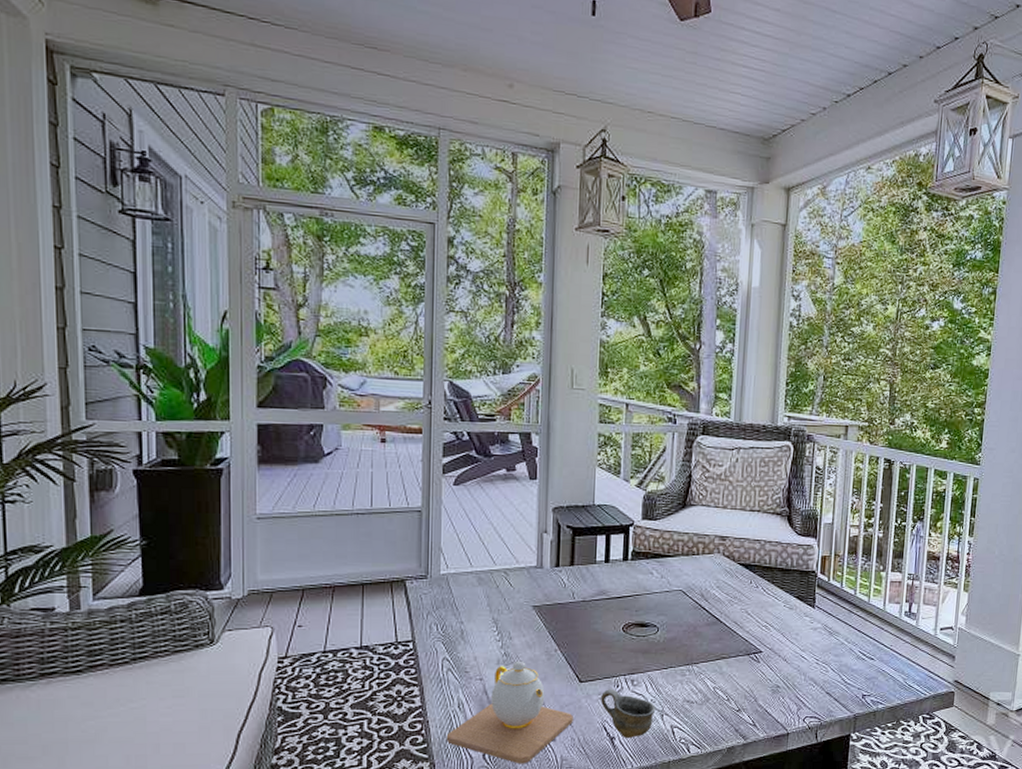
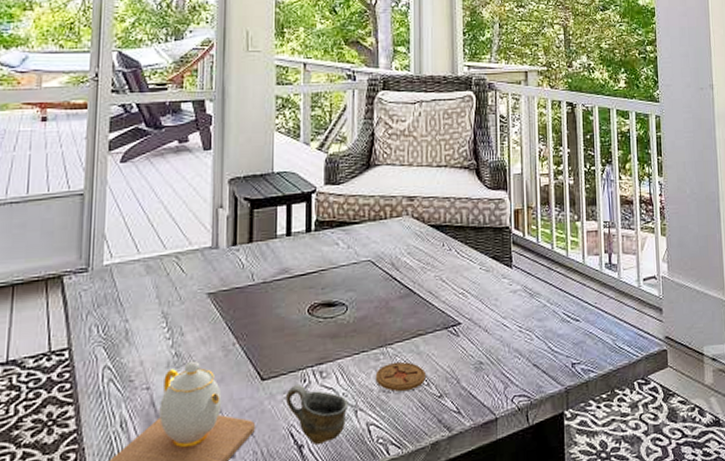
coaster: none [681,678,727,704] -> present [375,361,426,392]

